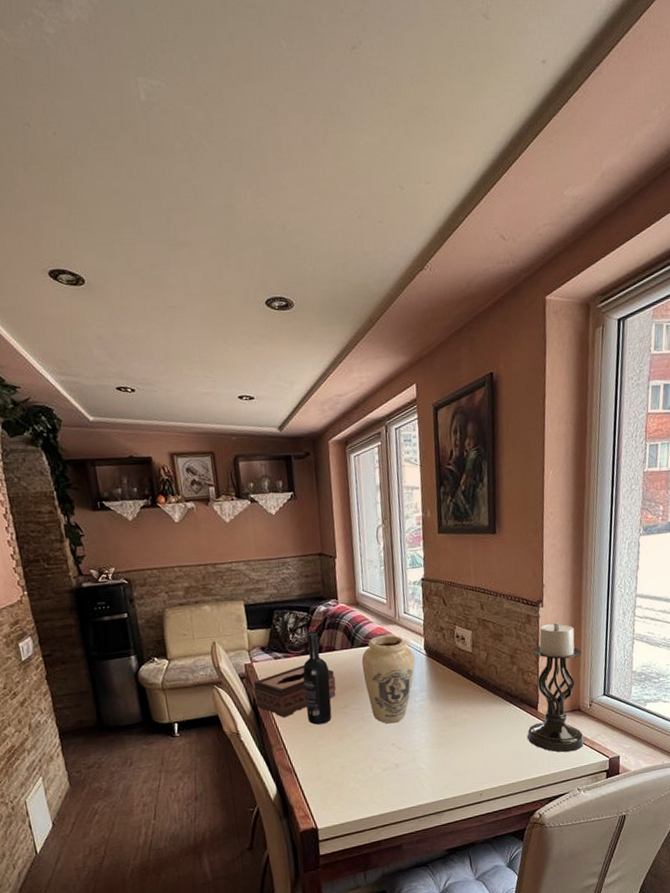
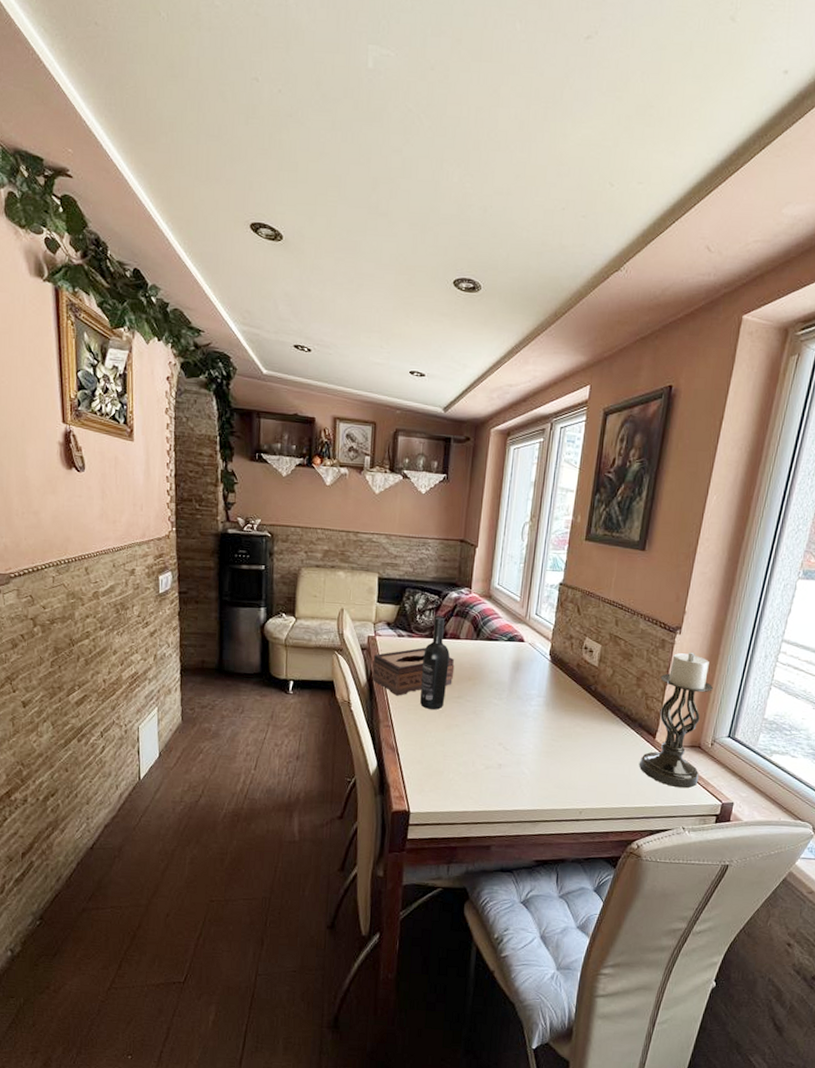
vase: present [361,634,415,724] -> none [483,632,538,723]

